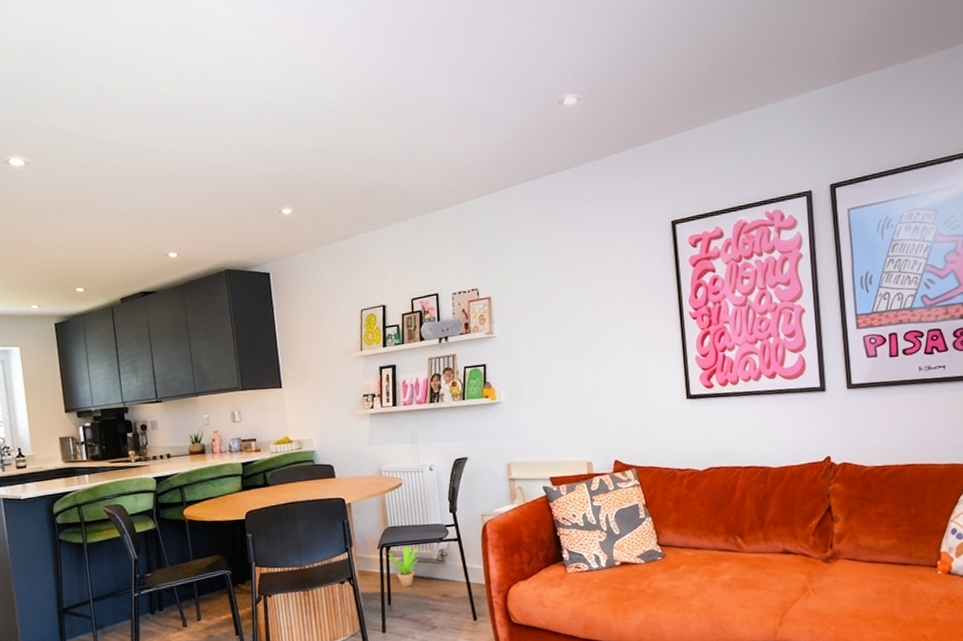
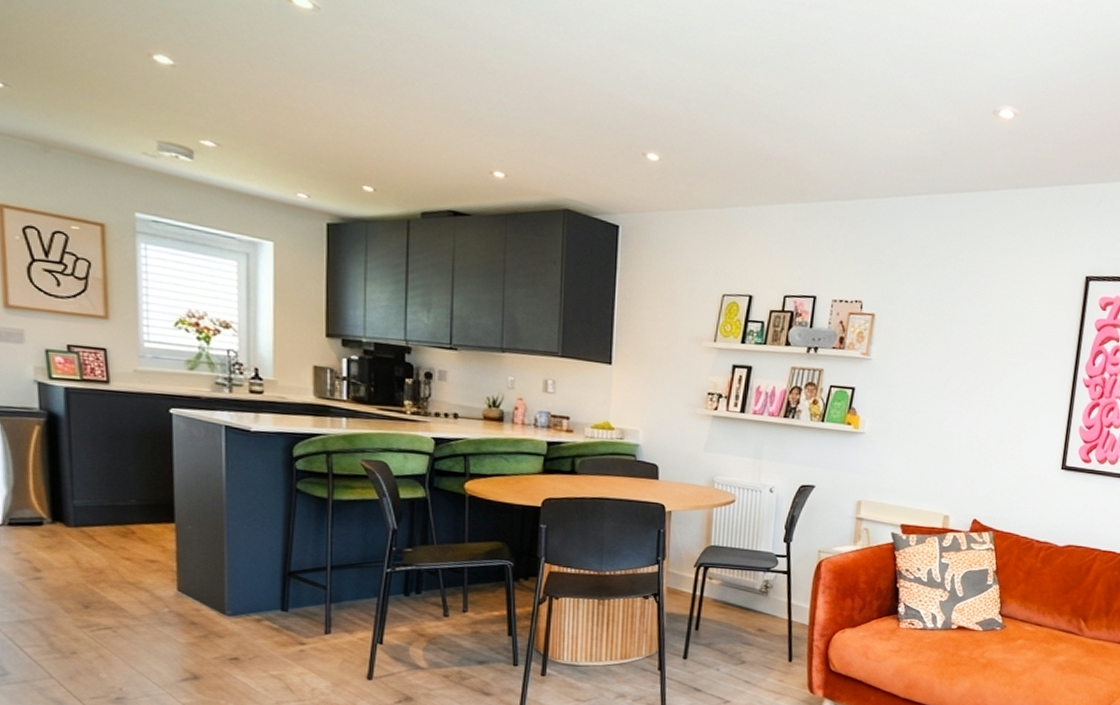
potted plant: present [387,546,420,587] -> none [704,570,742,615]

